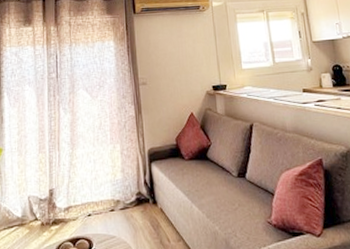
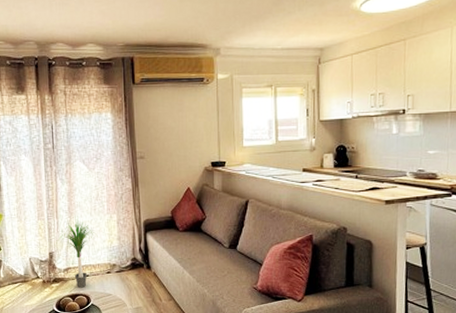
potted plant: none [56,147,101,230] -> present [55,216,98,288]

